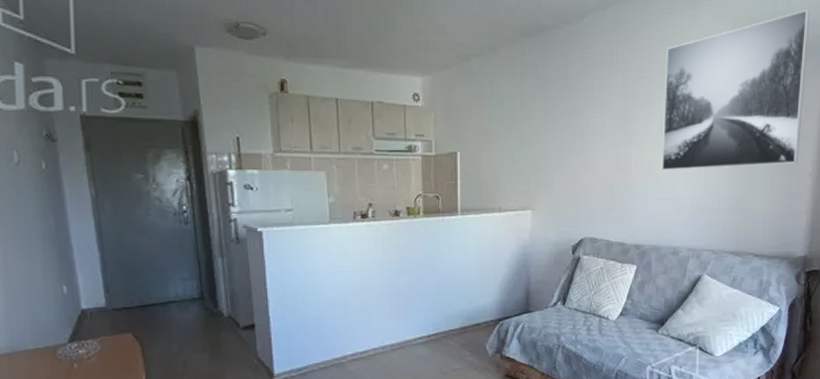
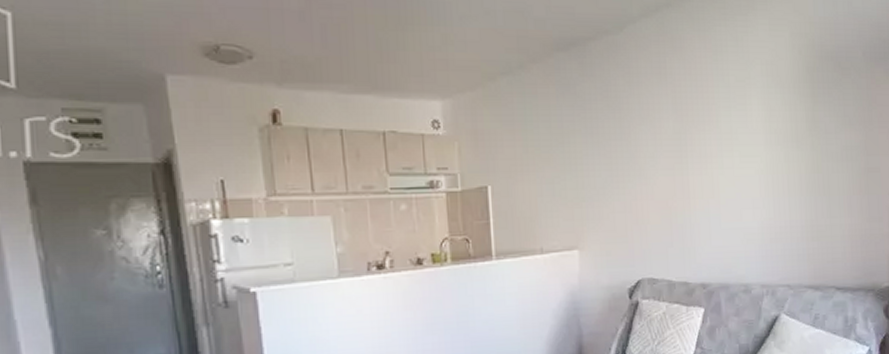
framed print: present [661,10,810,171] -> none [720,11,876,197]

